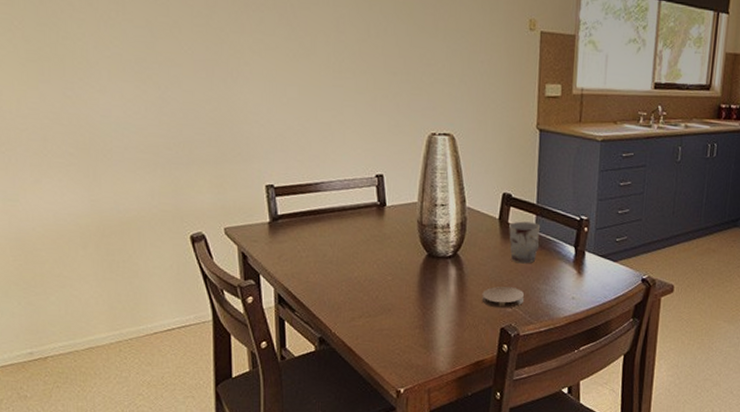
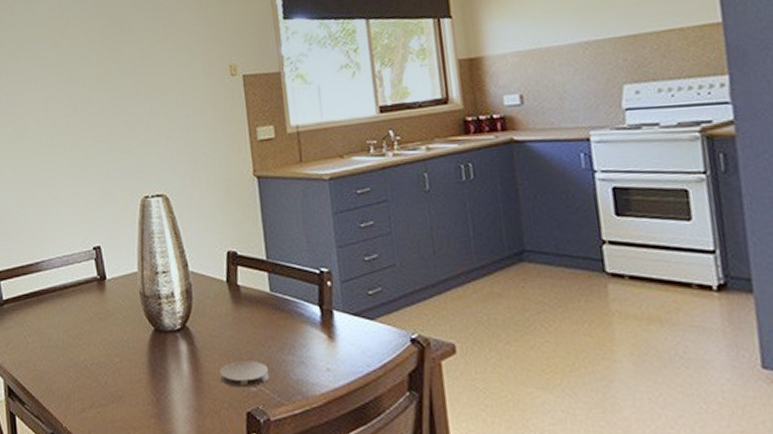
cup: present [509,221,541,264] -> none [239,281,278,332]

